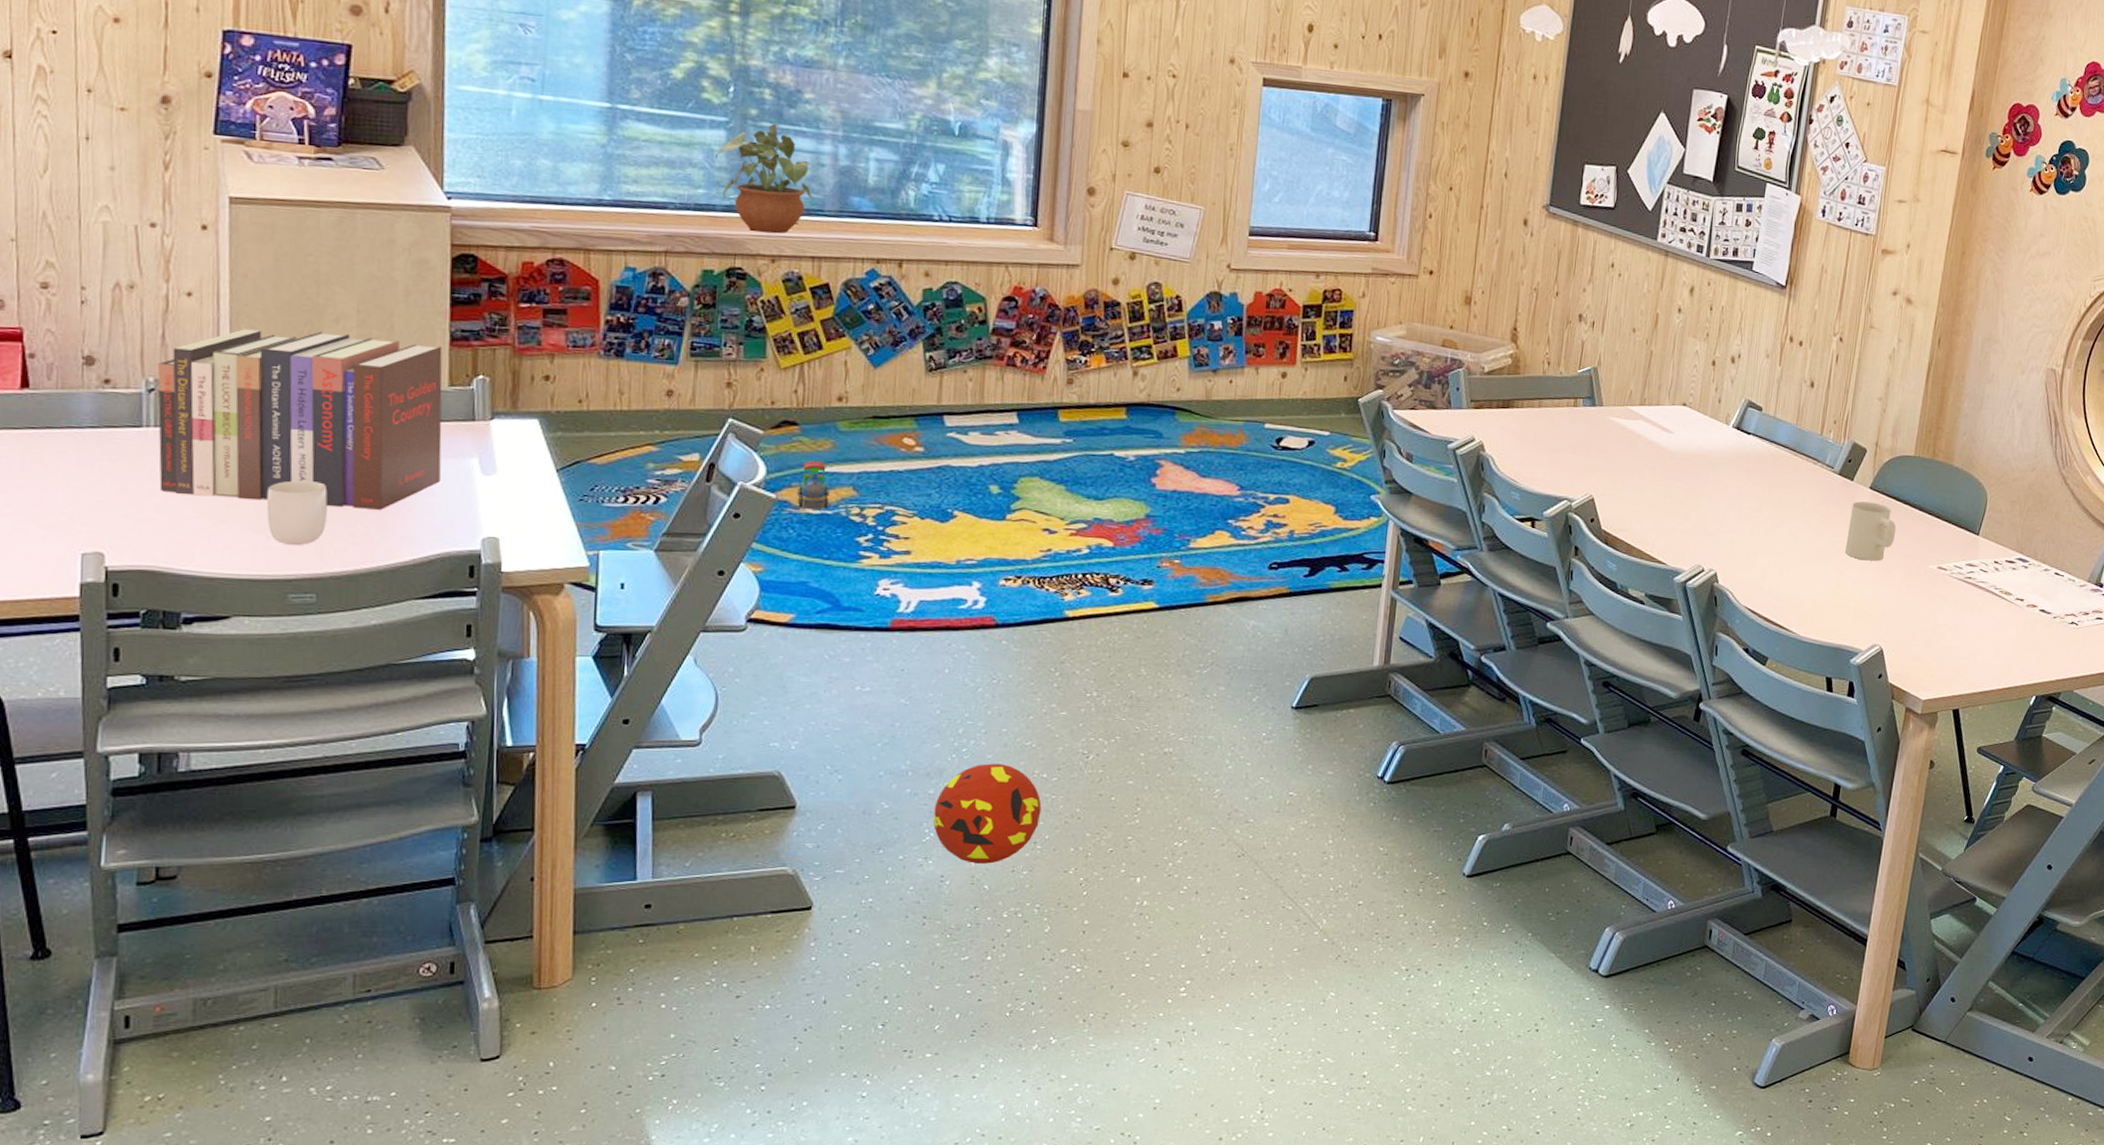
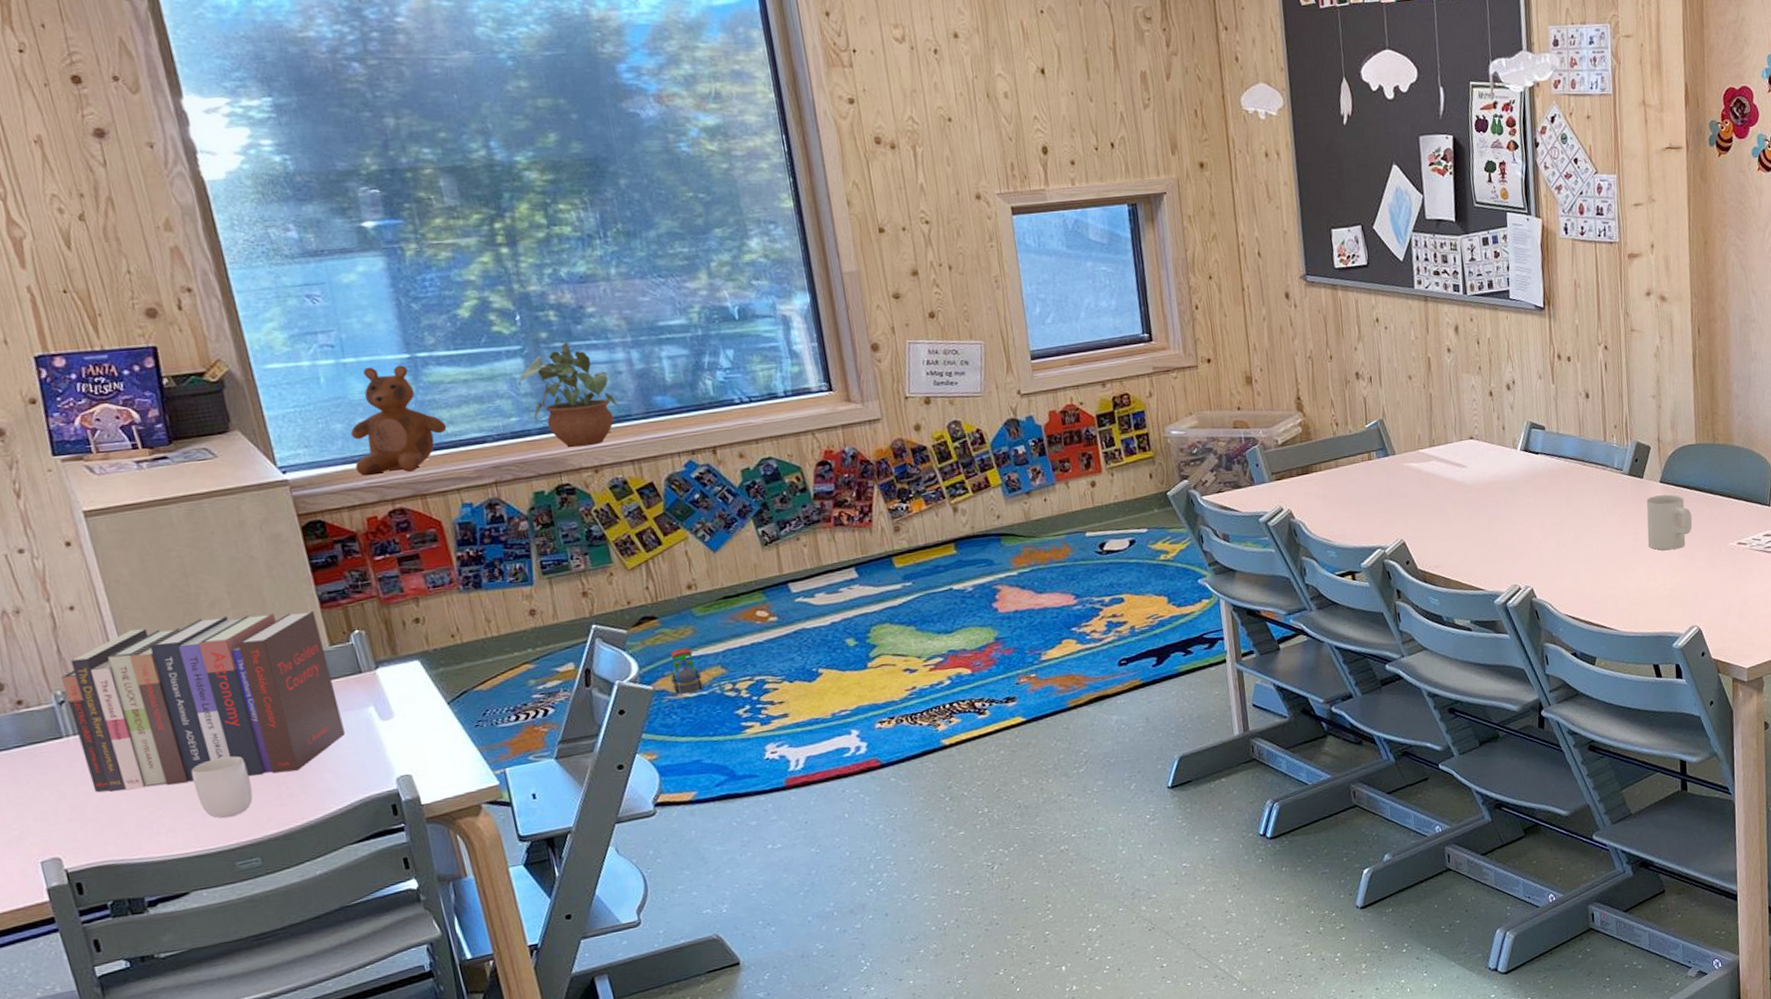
teddy bear: none [525,108,630,225] -> present [350,365,447,476]
ball: present [933,763,1042,864] -> none [864,888,963,983]

